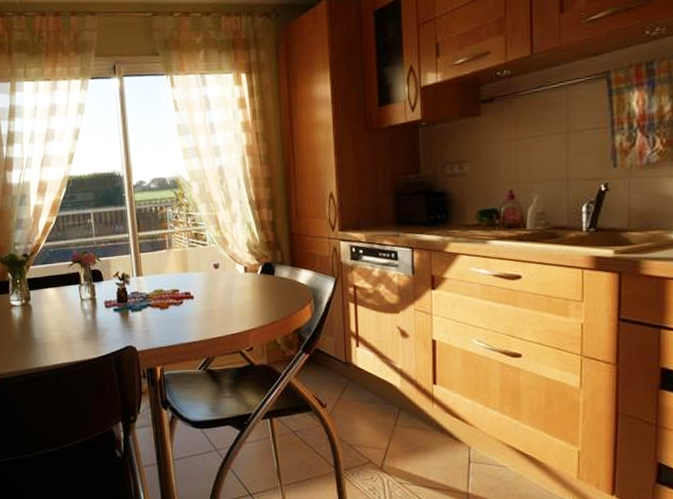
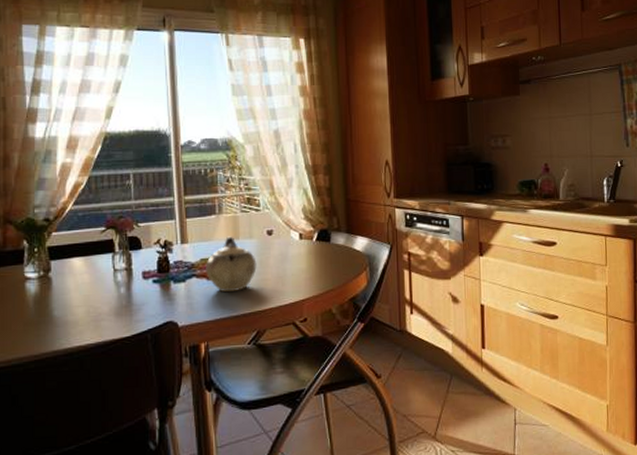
teapot: none [159,269,205,320] -> present [206,236,257,292]

